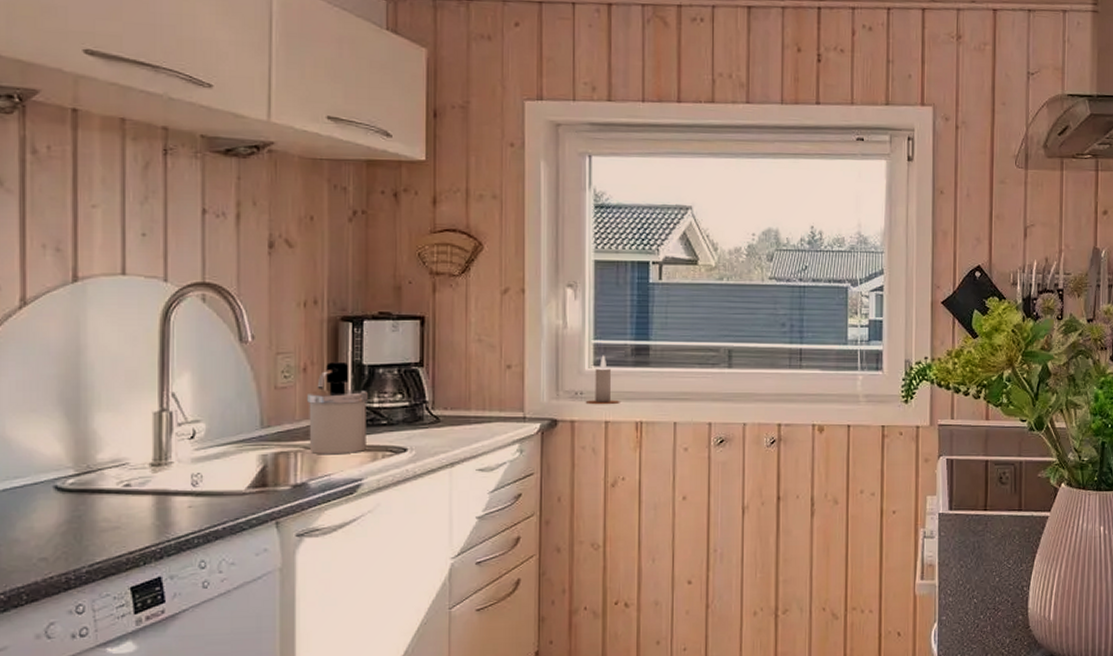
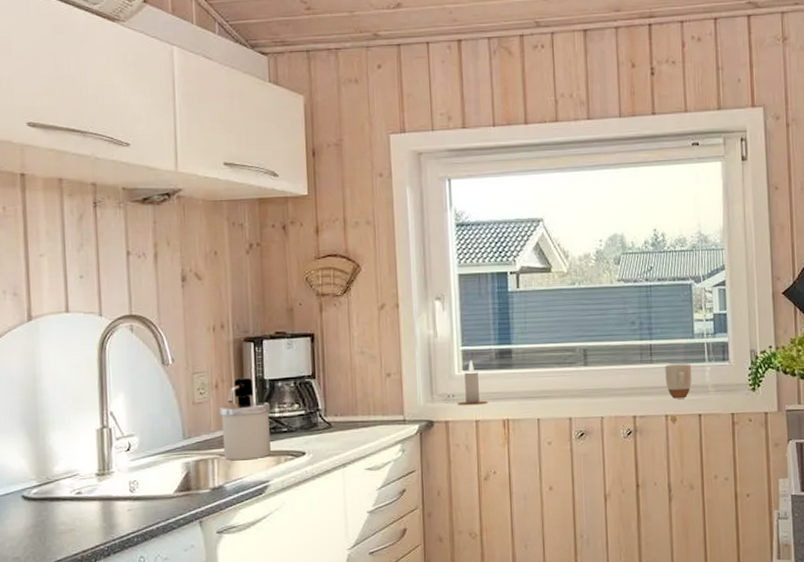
mug: none [814,371,843,408] -> present [665,364,692,399]

